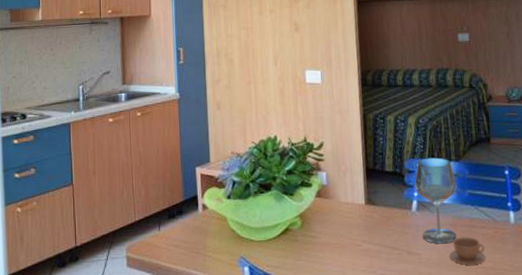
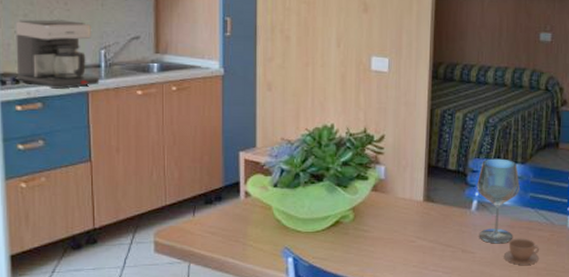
coffee maker: none [14,63,79,123] -> present [15,19,100,89]

